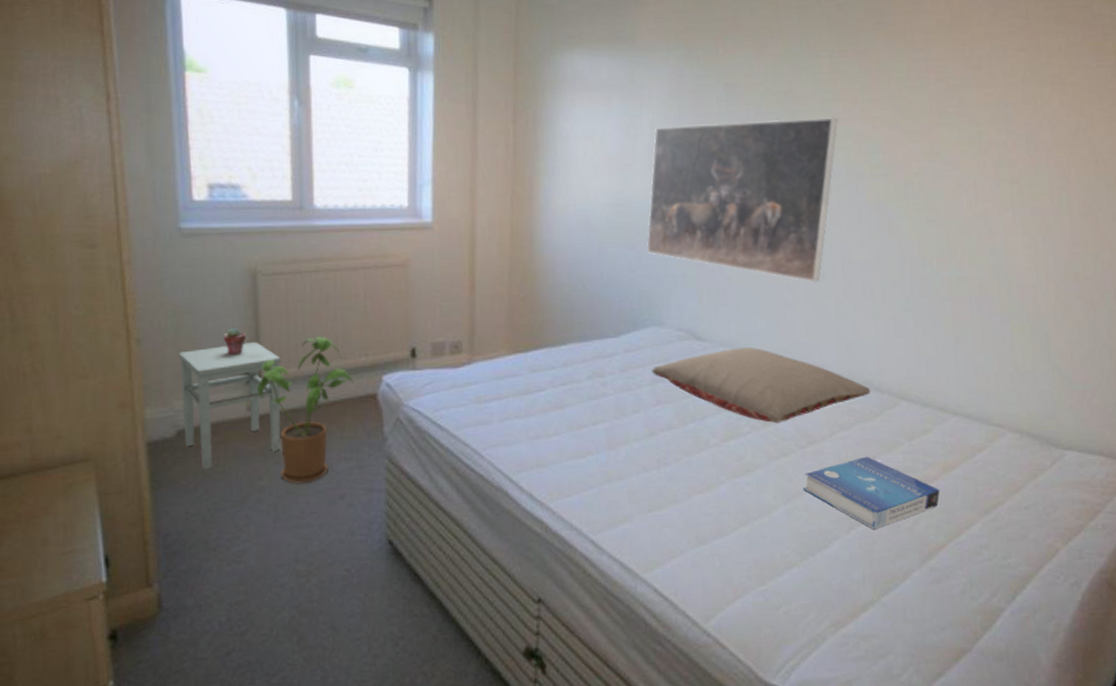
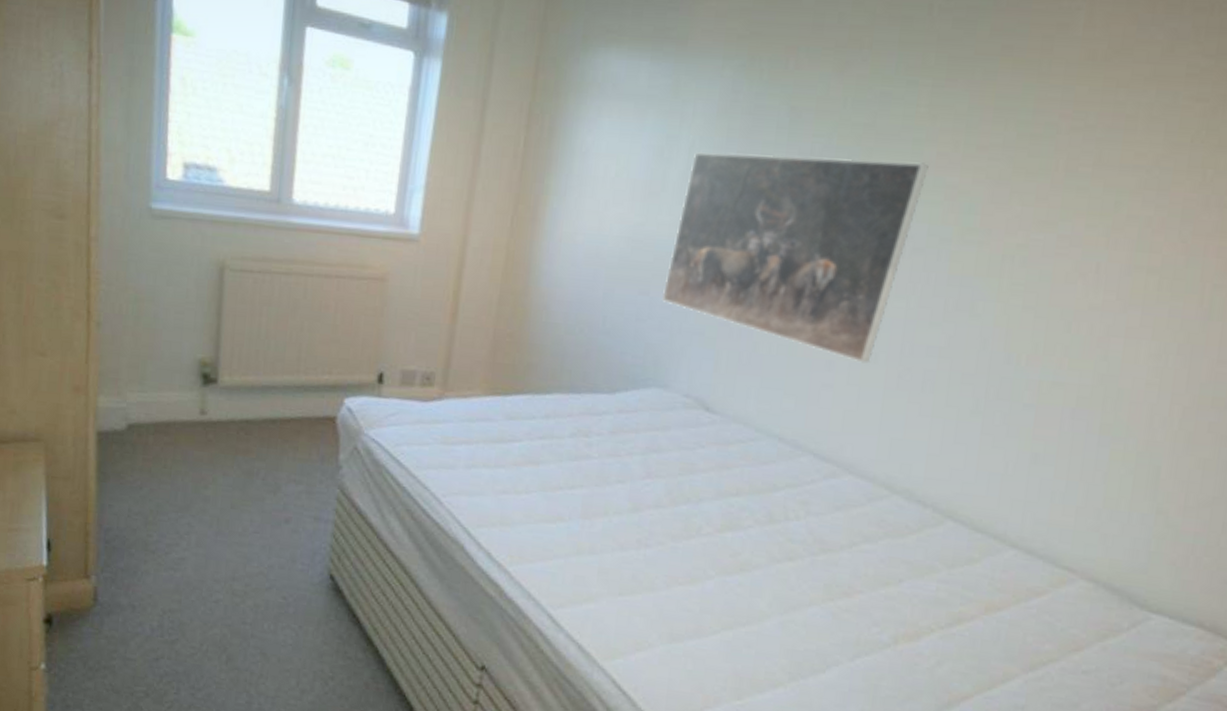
stool: present [178,342,281,469] -> none [135,341,240,469]
potted succulent: present [223,328,247,355] -> none [183,324,207,353]
house plant: present [258,336,354,484] -> none [212,345,314,501]
pillow: present [652,347,871,424] -> none [646,426,911,522]
book: present [803,456,940,530] -> none [806,577,977,663]

